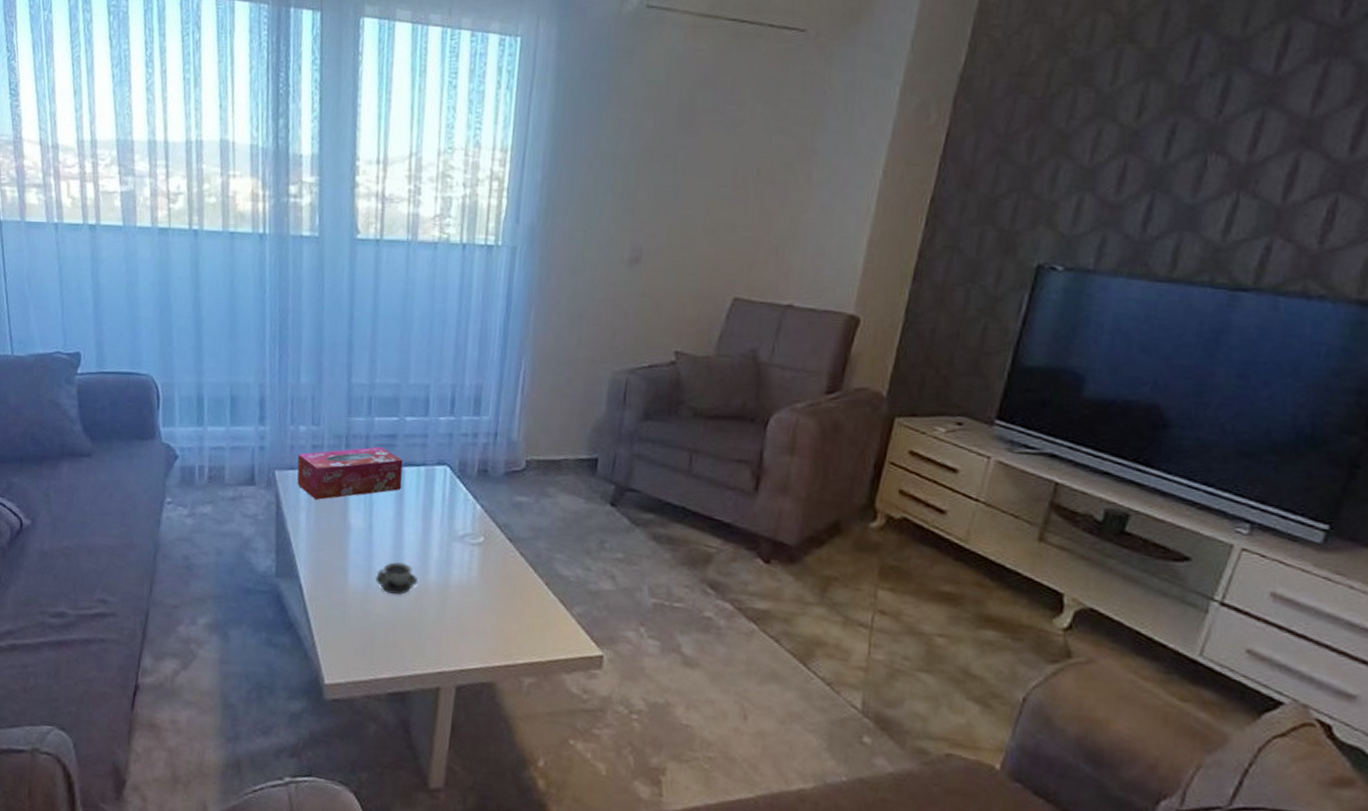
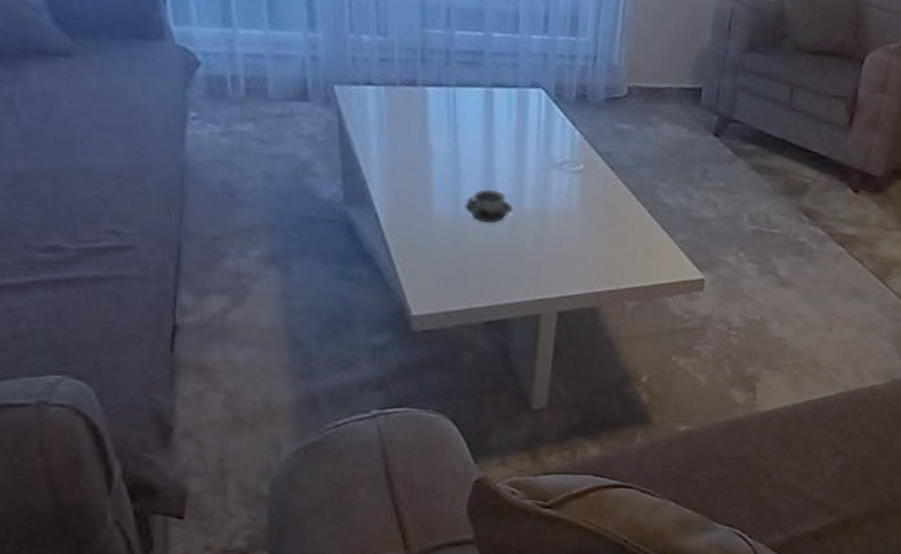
tissue box: present [297,446,403,500] -> none [362,64,491,121]

